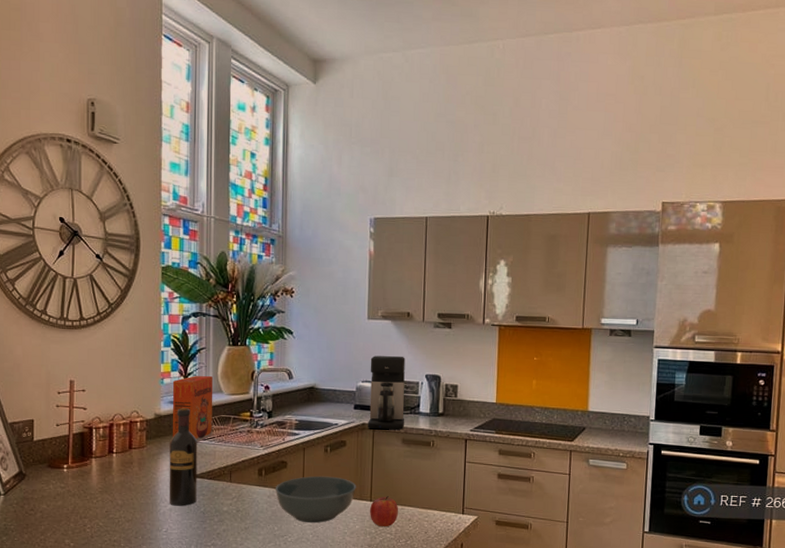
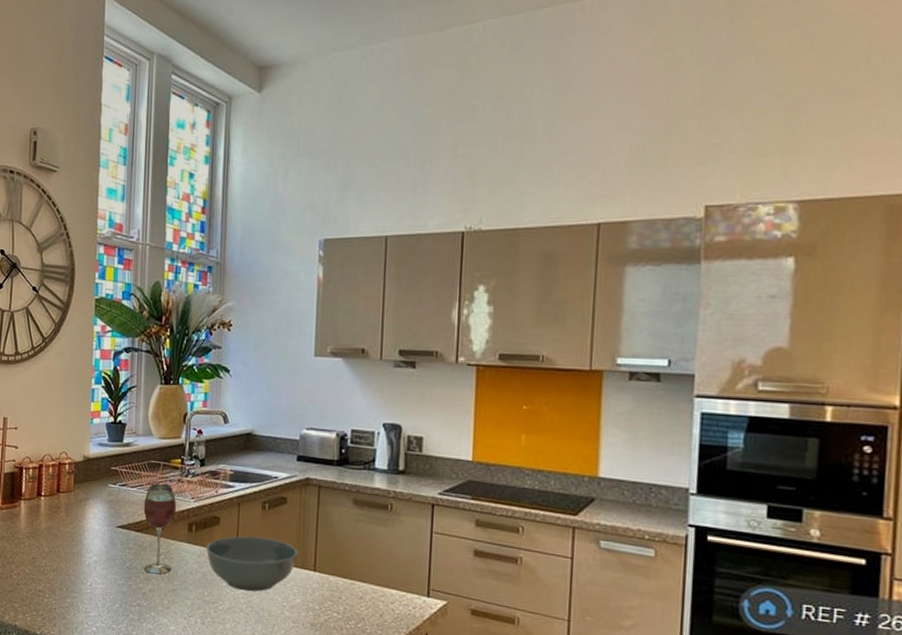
wine bottle: present [169,408,198,506] -> none [94,451,126,559]
cereal box: present [172,376,213,442] -> none [100,416,144,489]
wineglass: none [215,435,247,516] -> present [143,483,177,574]
coffee maker: present [368,355,405,430] -> none [312,399,359,488]
fruit: present [370,496,399,527] -> none [313,566,348,604]

